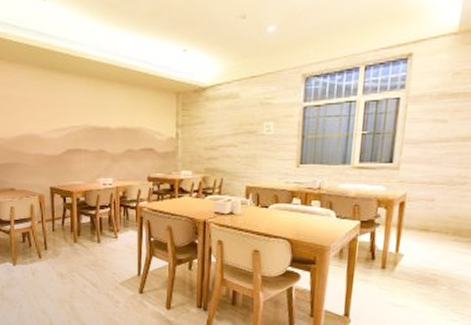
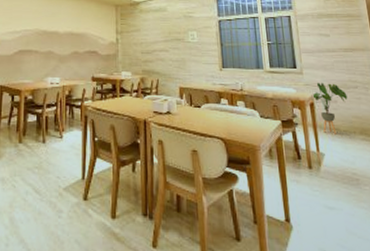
house plant: none [403,179,450,235] -> present [311,83,348,134]

